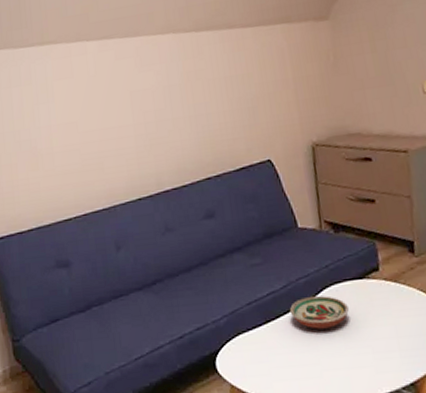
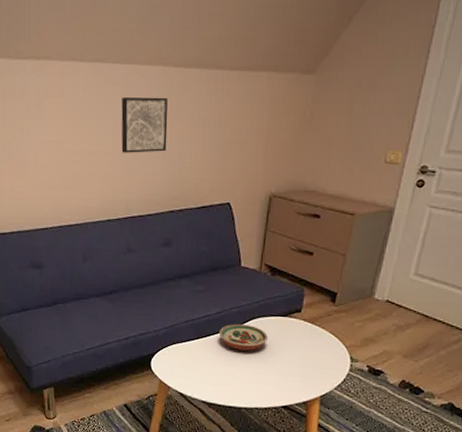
wall art: none [135,62,191,125] -> present [121,96,168,153]

